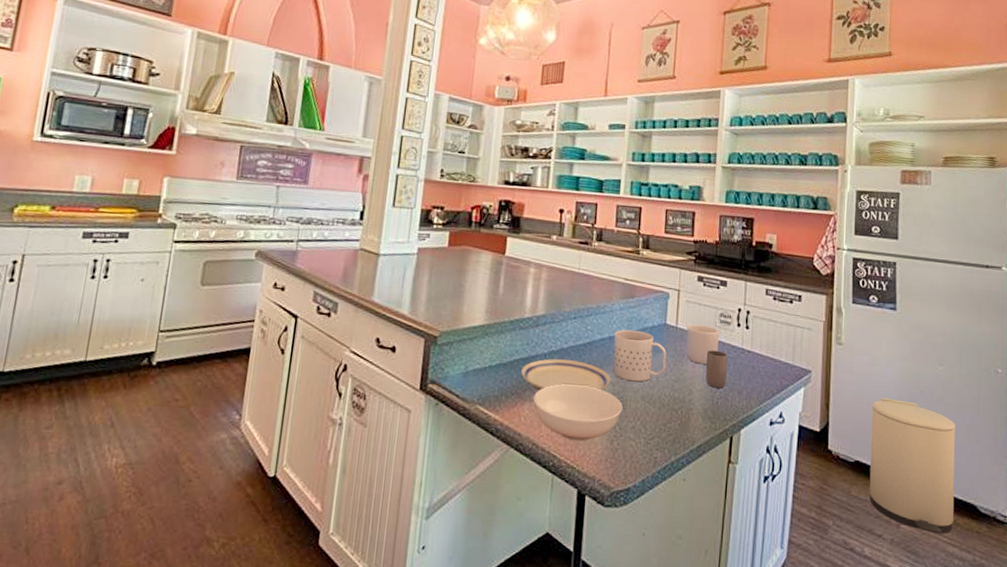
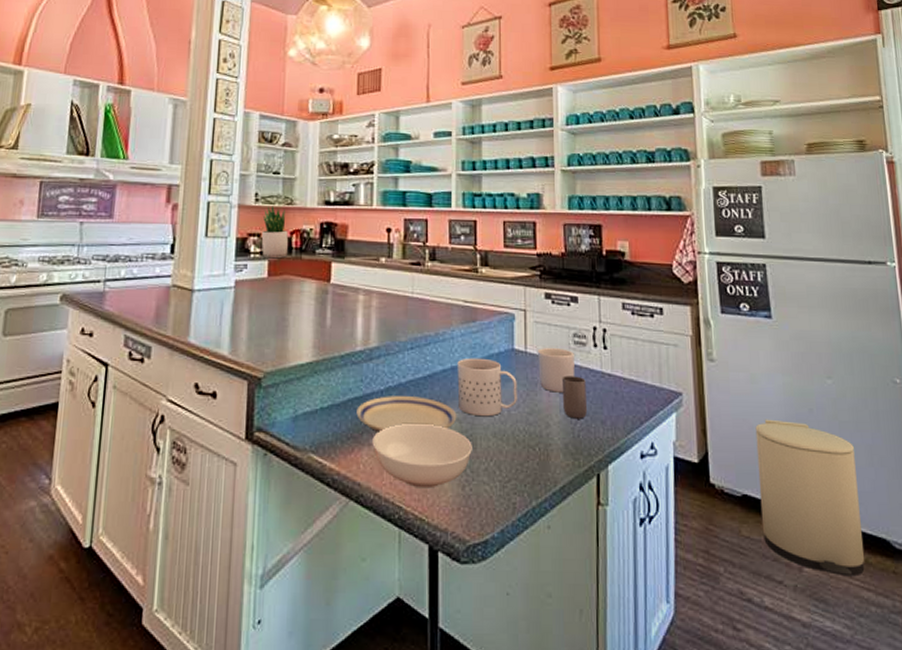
planter: none [444,182,469,231] -> present [261,206,288,259]

